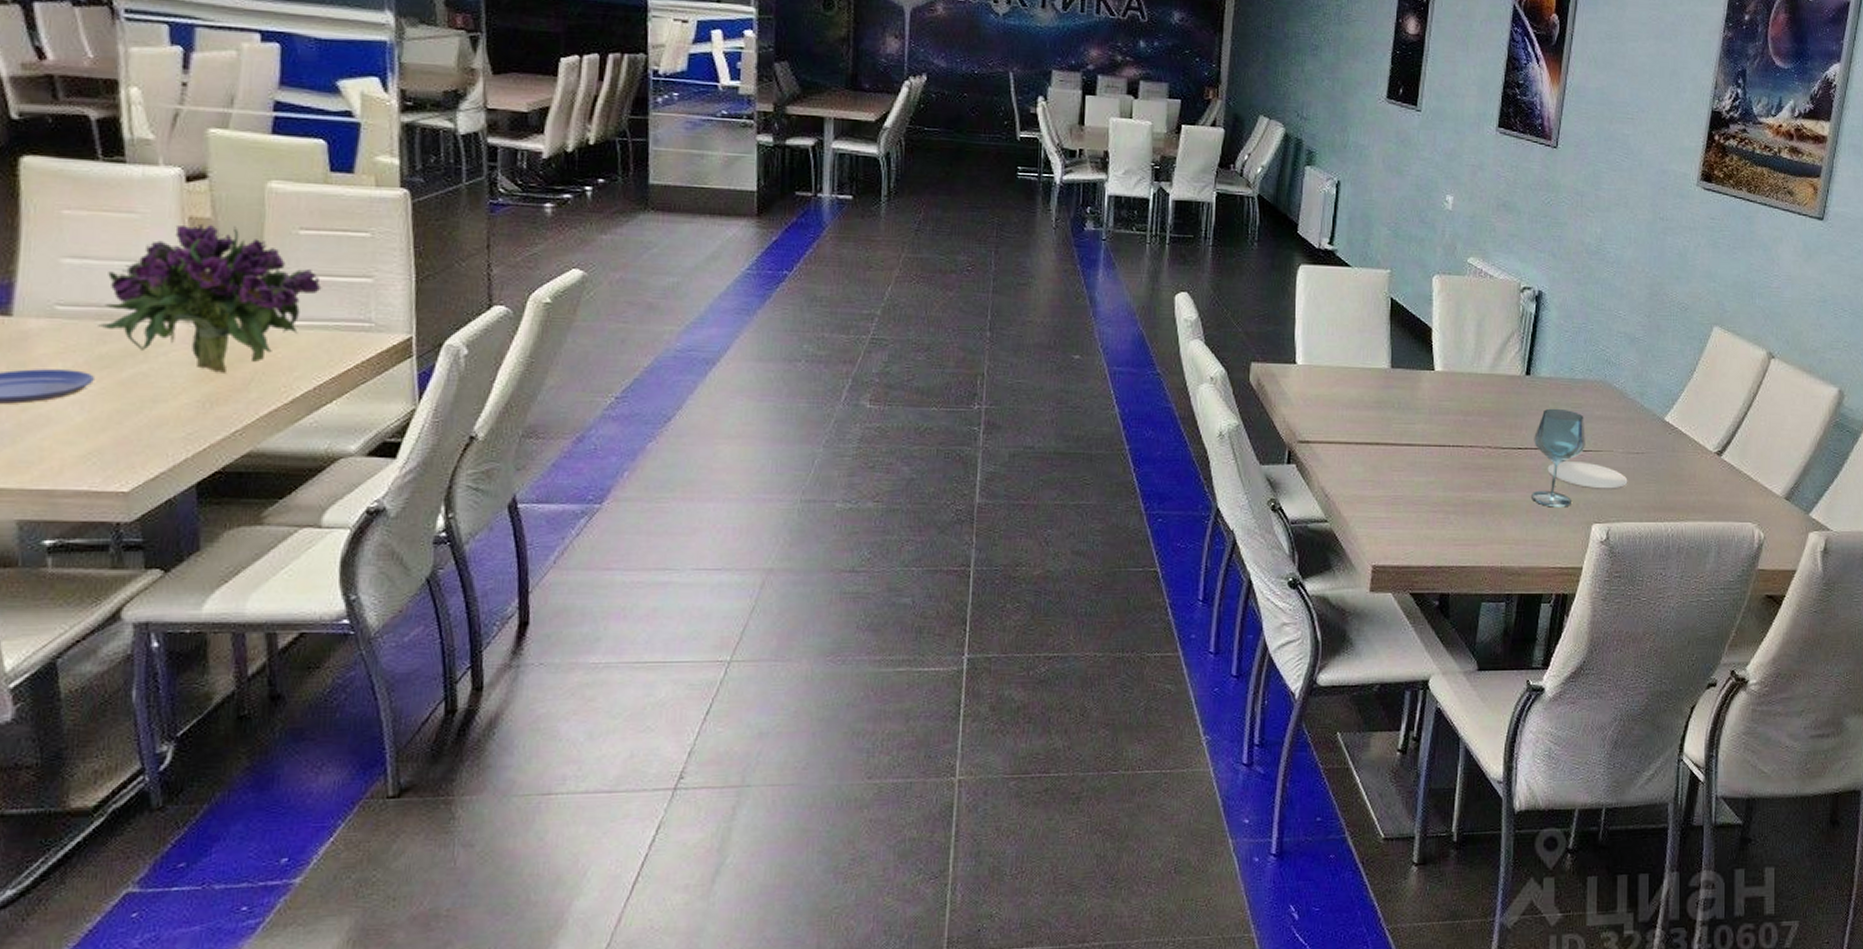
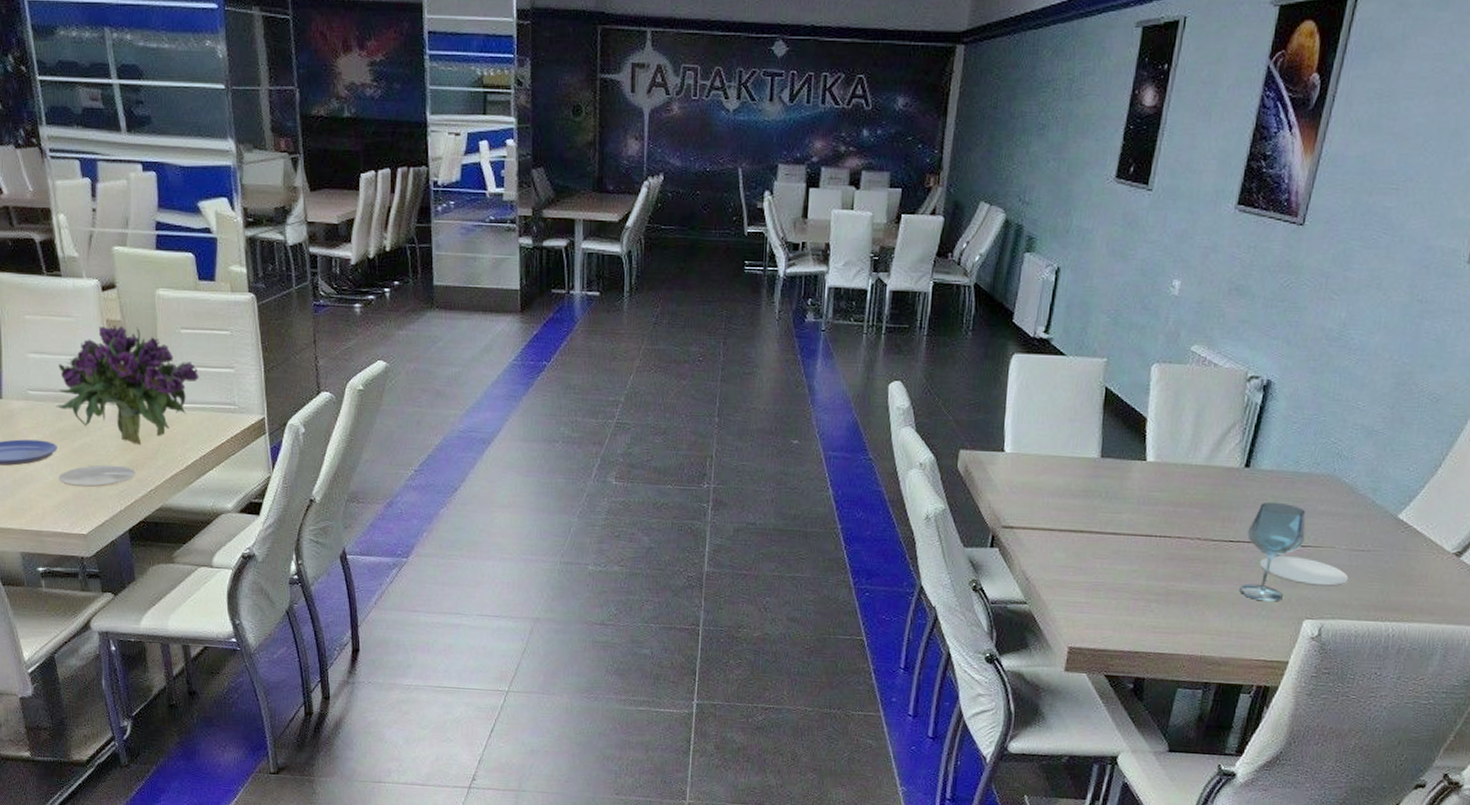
plate: none [91,399,215,430] -> present [58,464,136,488]

